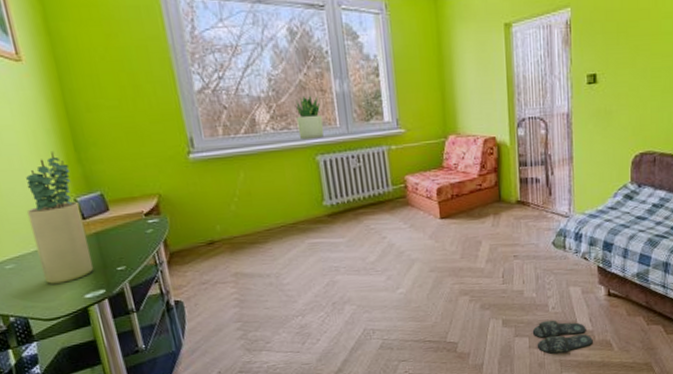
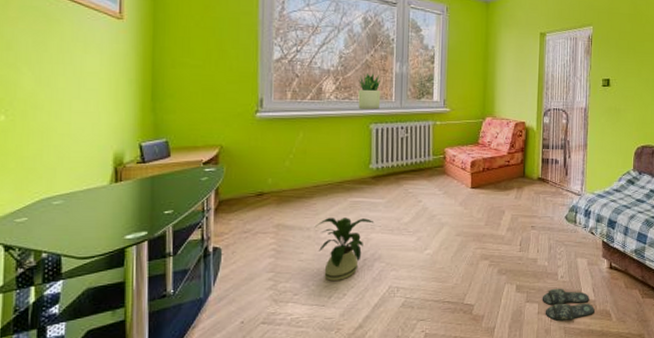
vase: present [26,152,94,284] -> none [89,99,143,223]
house plant: none [274,260,338,327] -> present [314,218,375,281]

